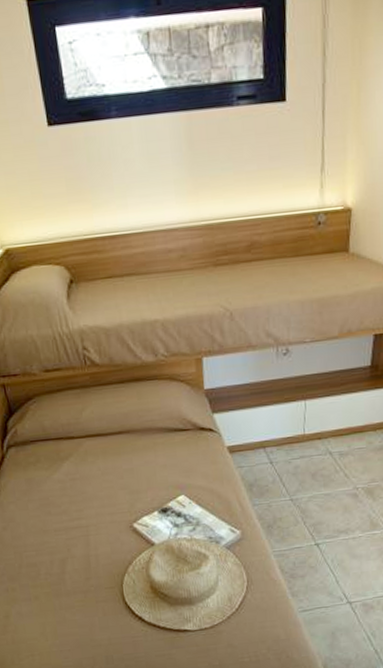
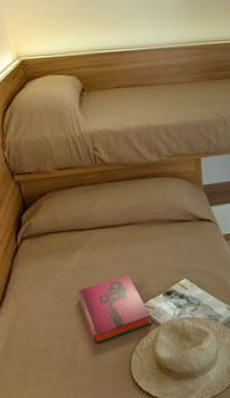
hardback book: none [65,488,146,562] -> present [77,274,152,344]

